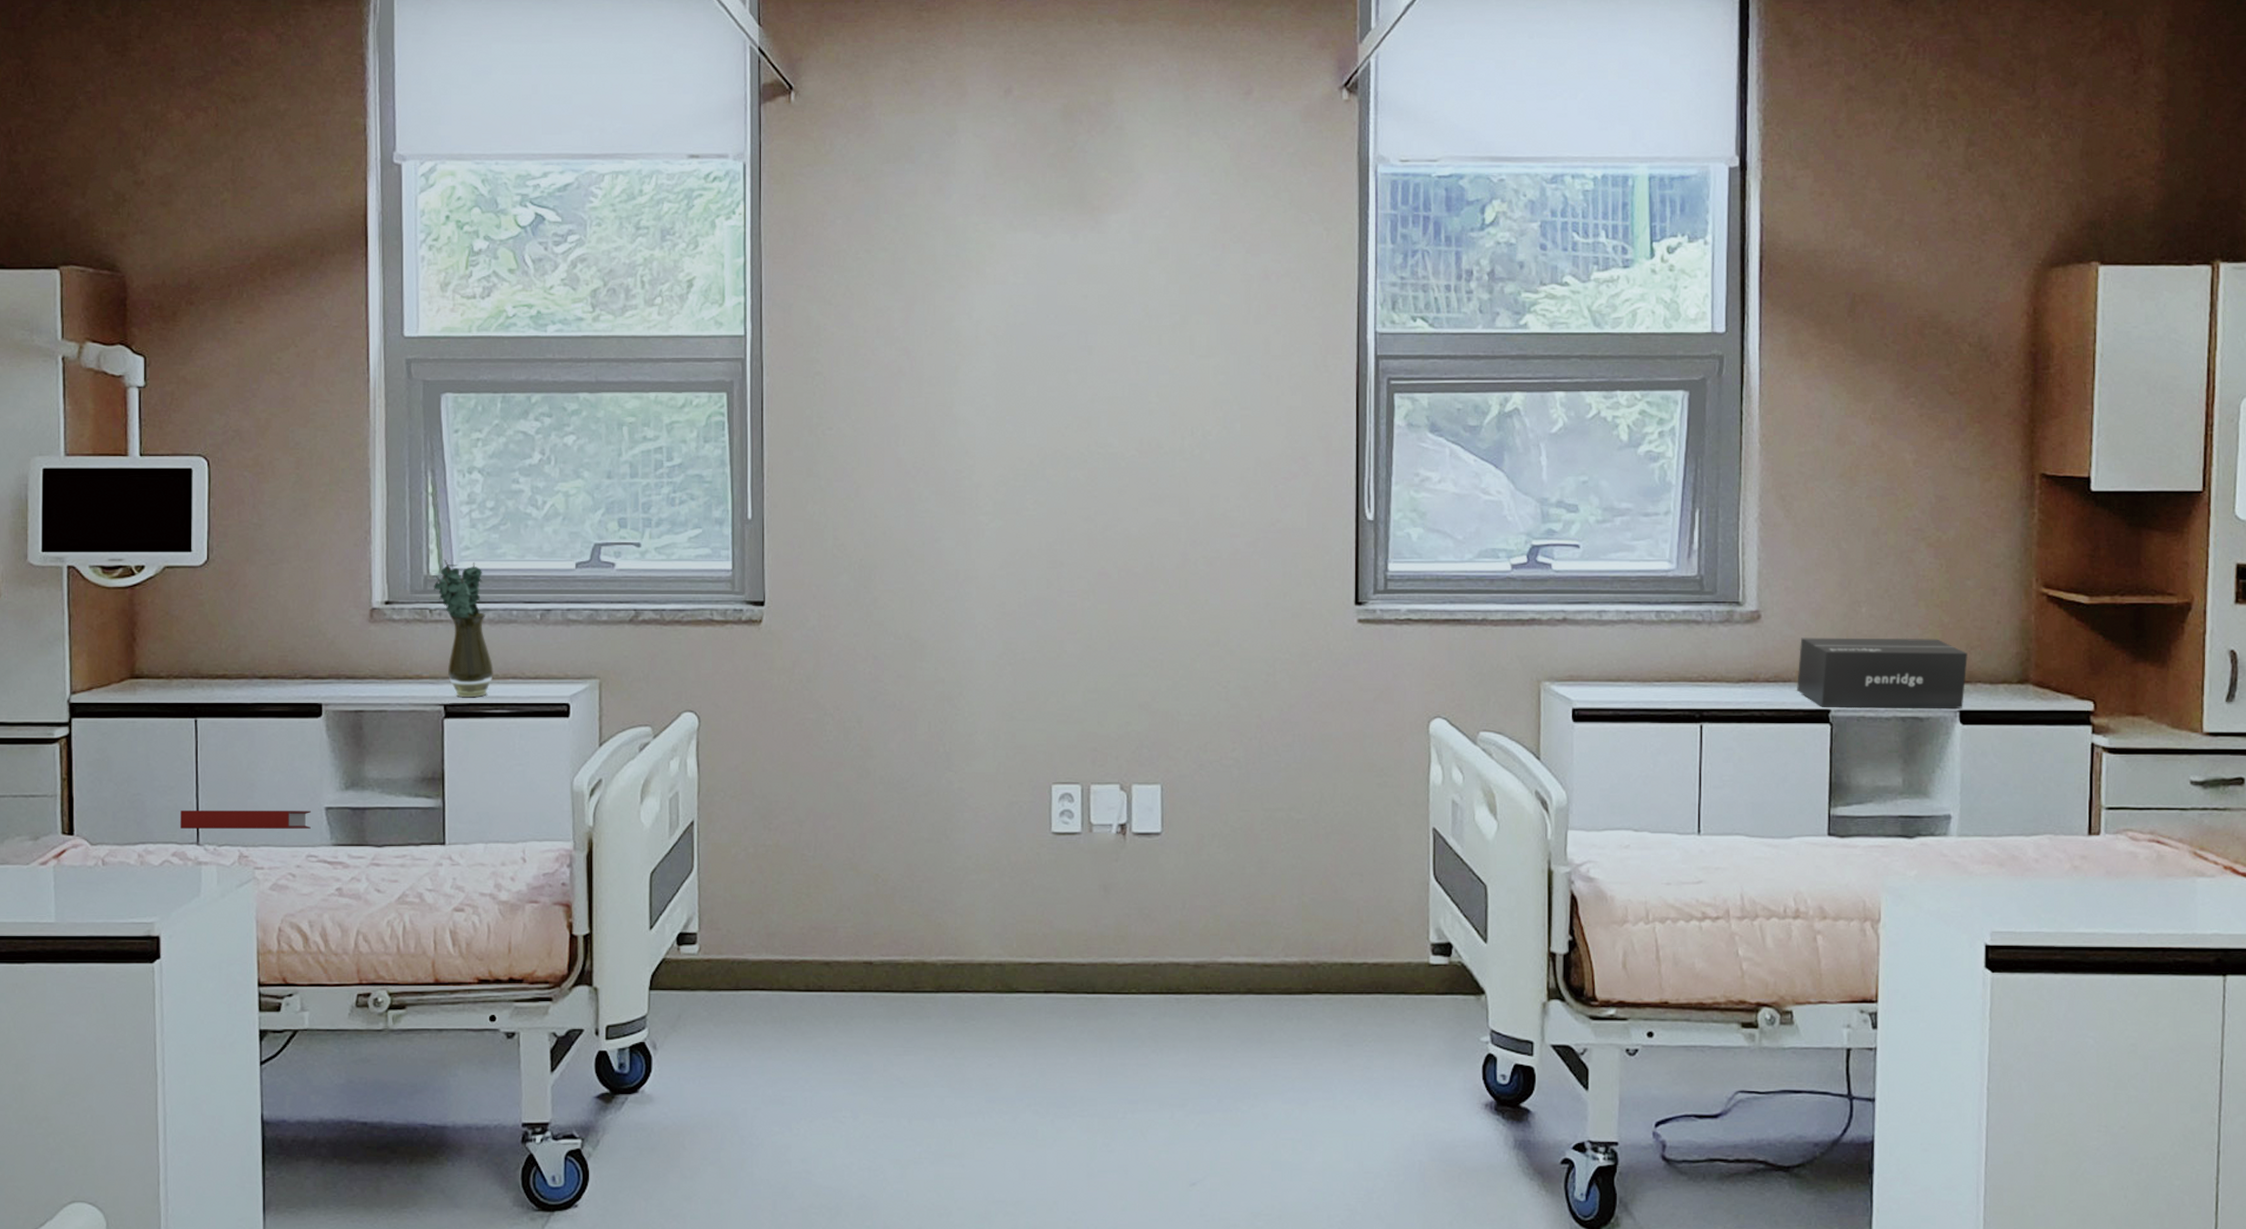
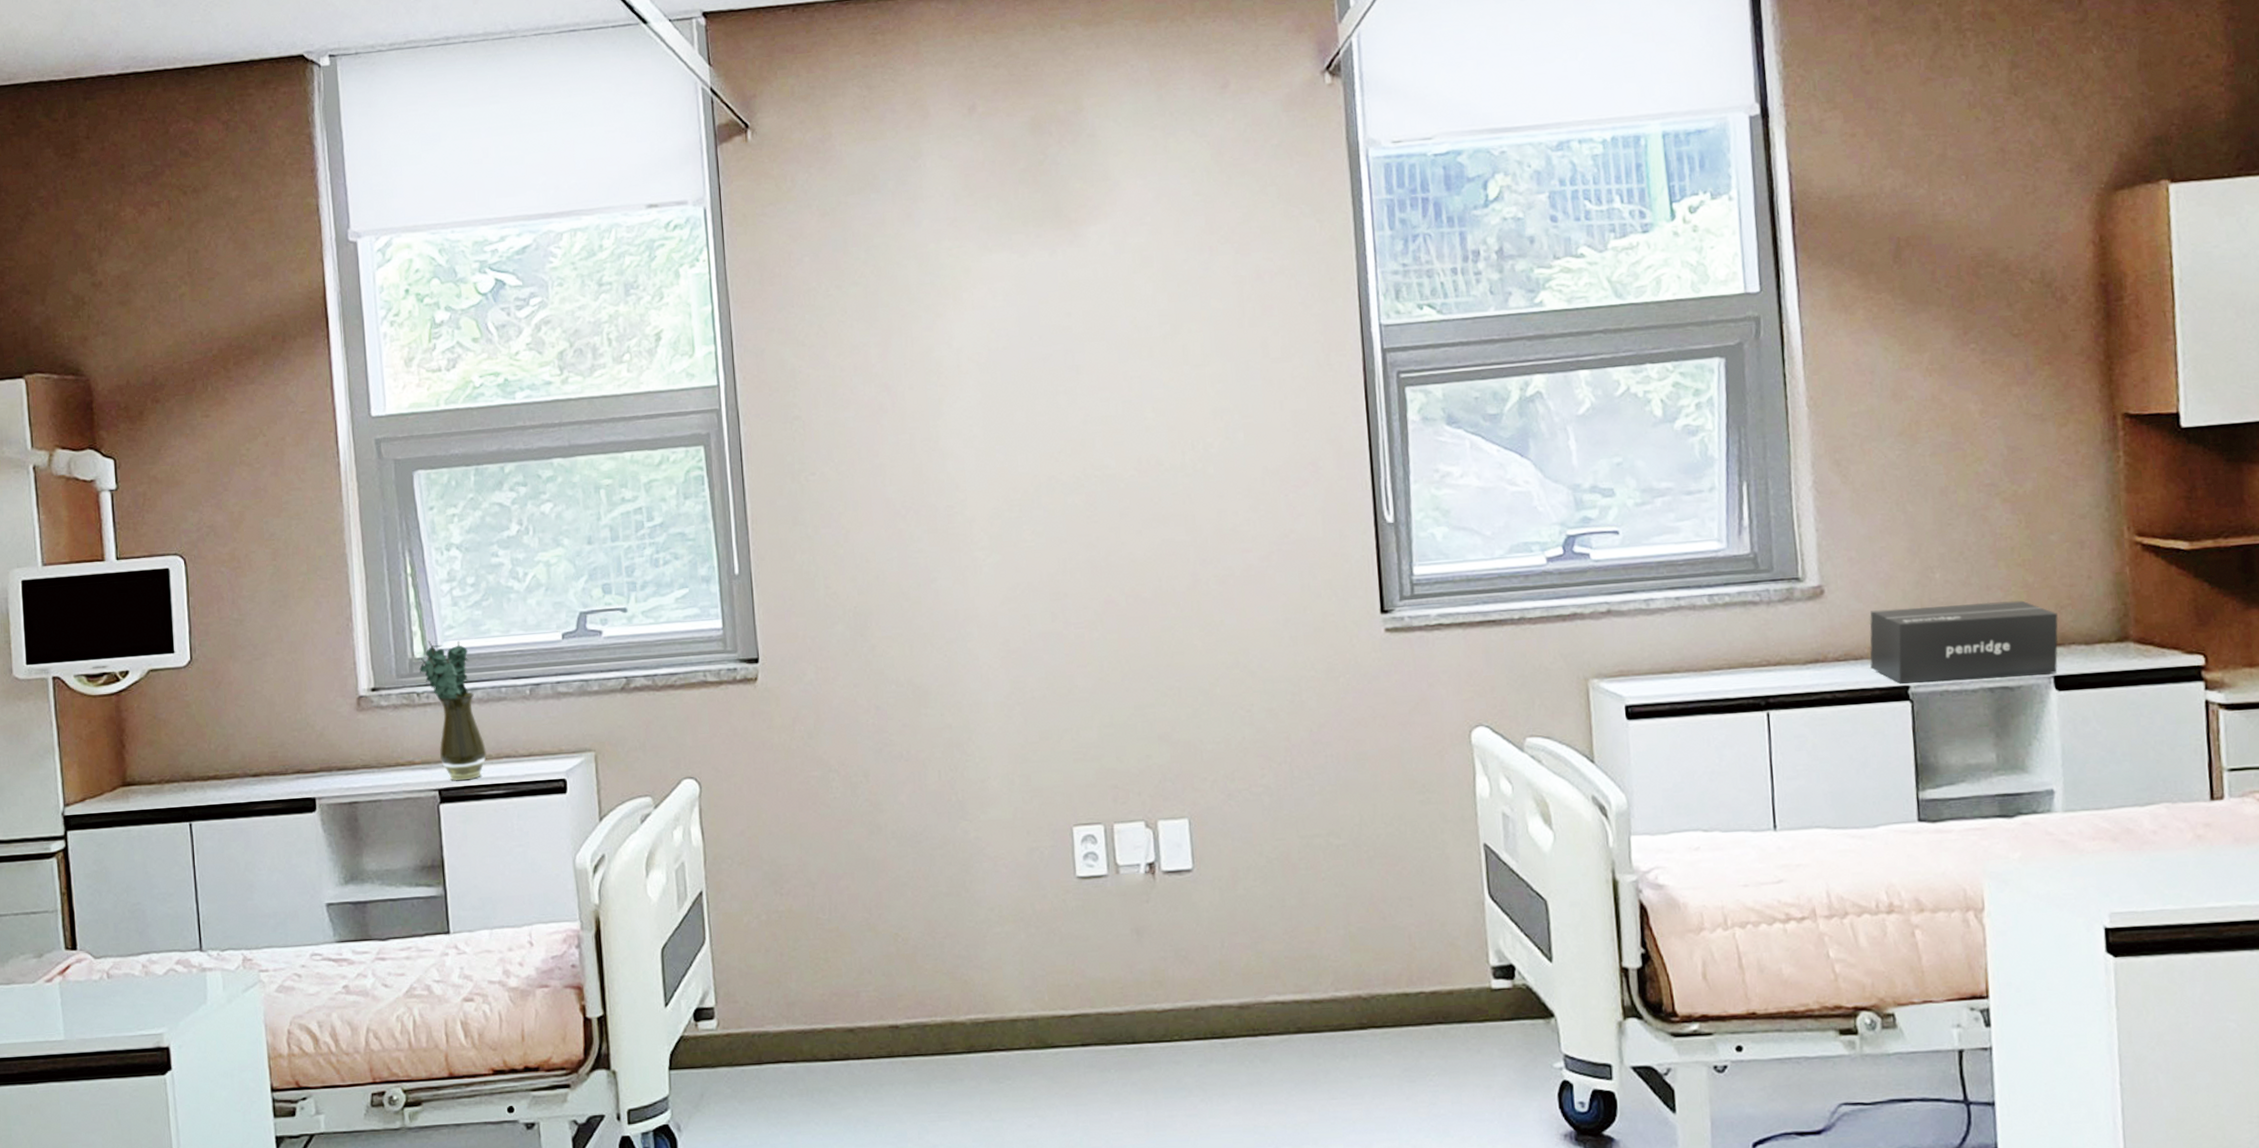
book: present [180,811,311,829] -> none [181,908,313,936]

